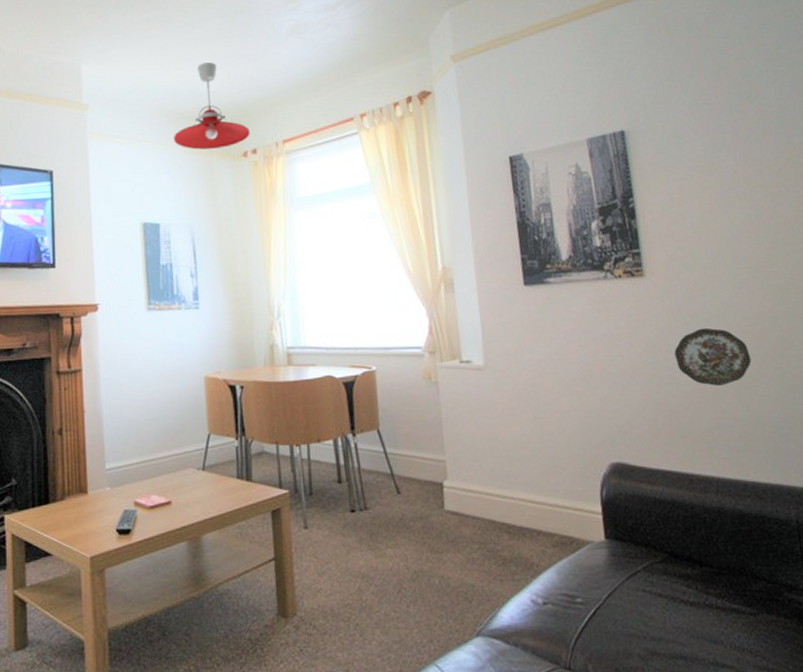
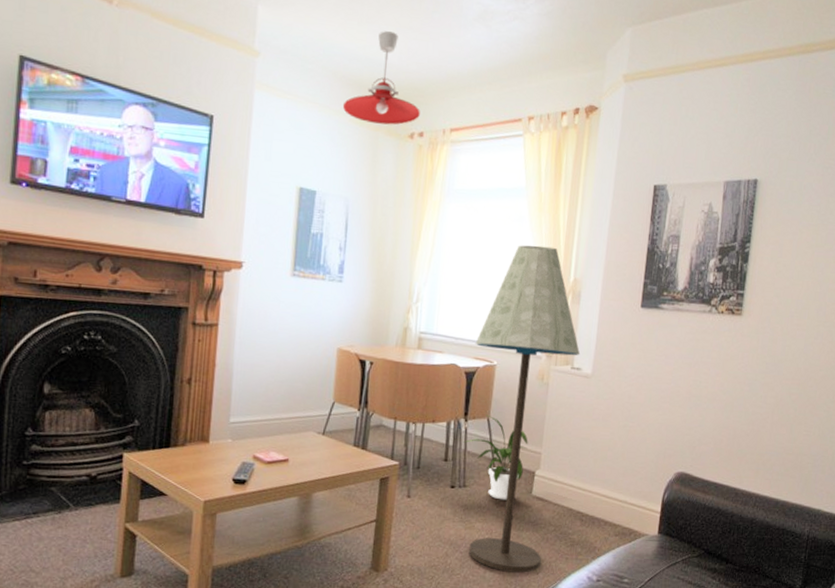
floor lamp: none [348,238,472,604] -> present [469,245,581,573]
house plant: none [355,425,429,520] -> present [463,414,528,501]
decorative plate: present [674,327,752,386] -> none [749,368,809,419]

